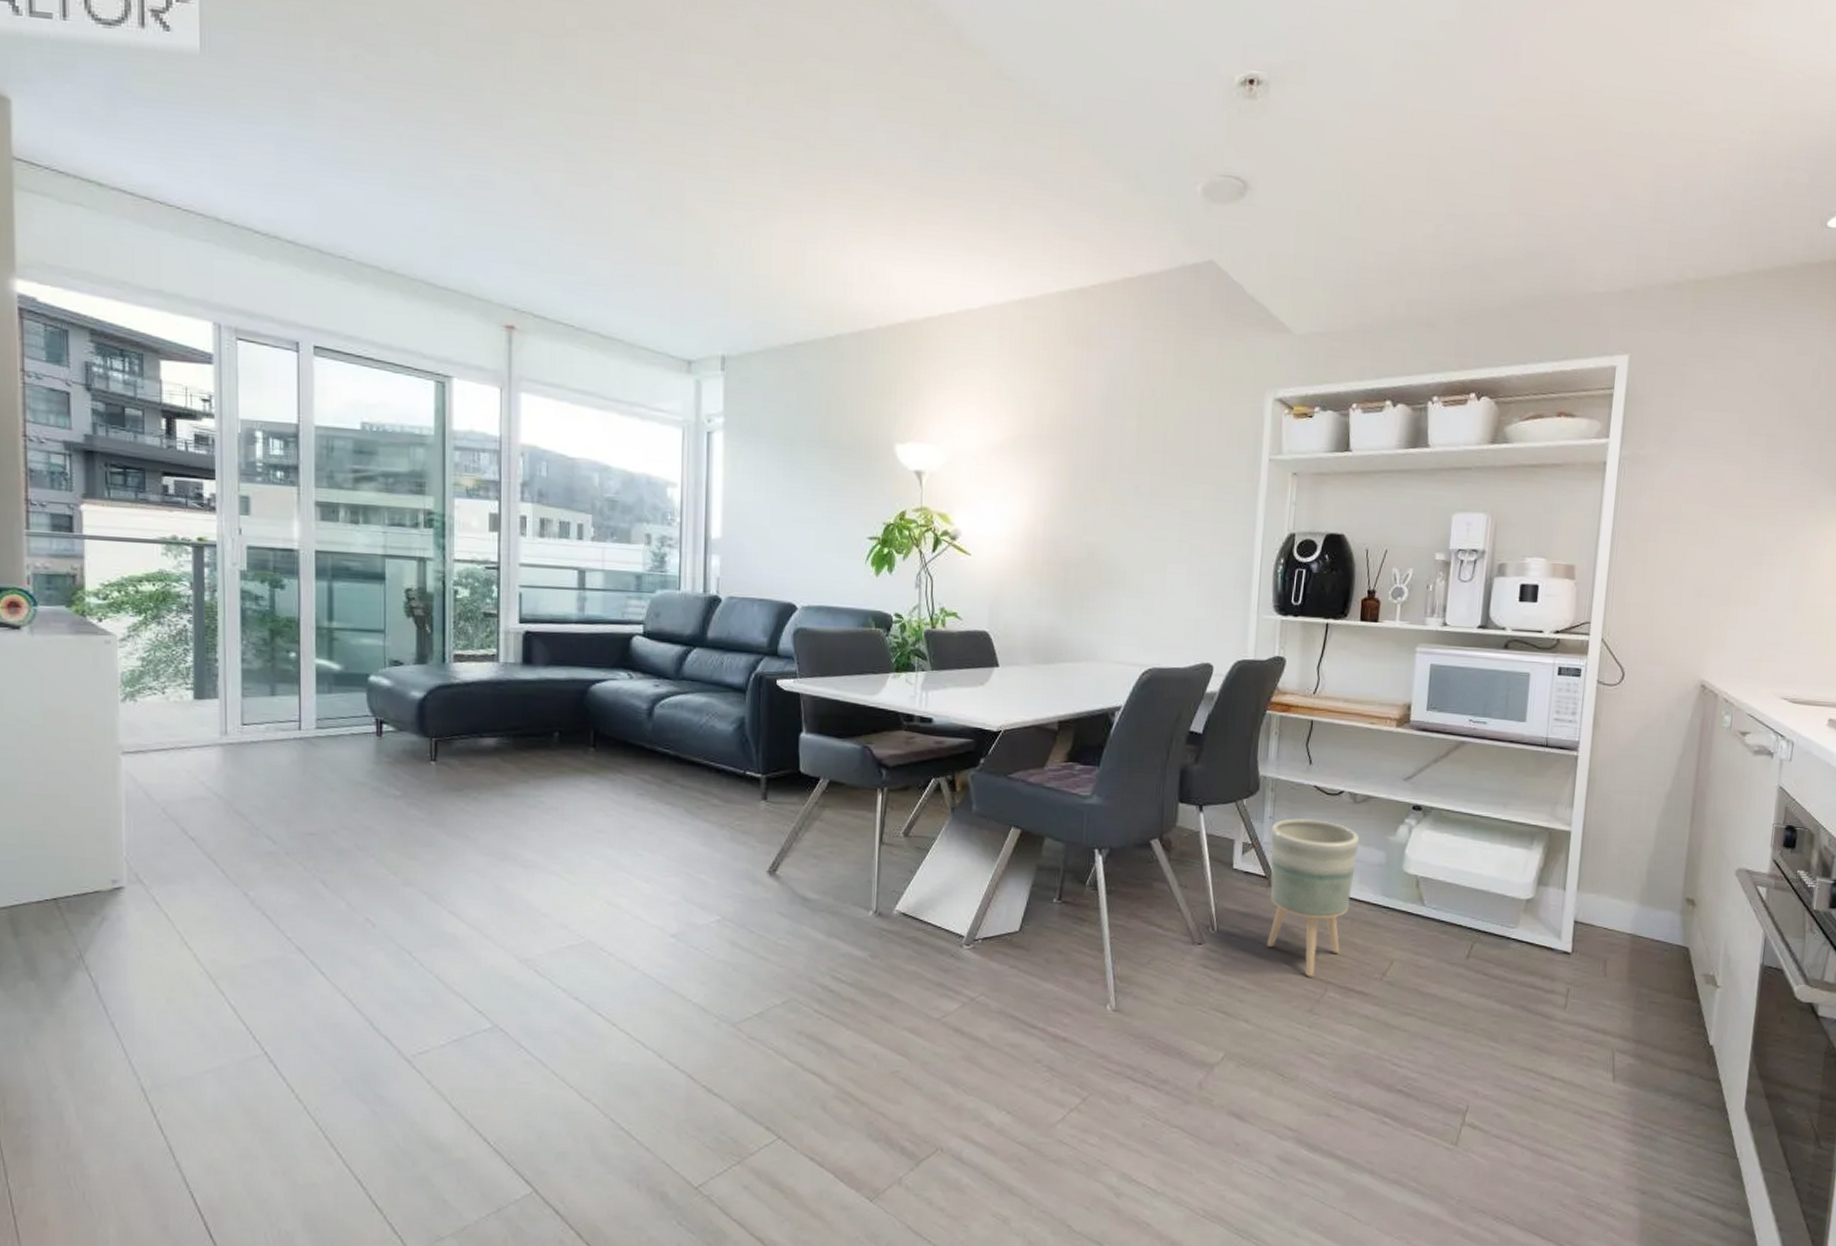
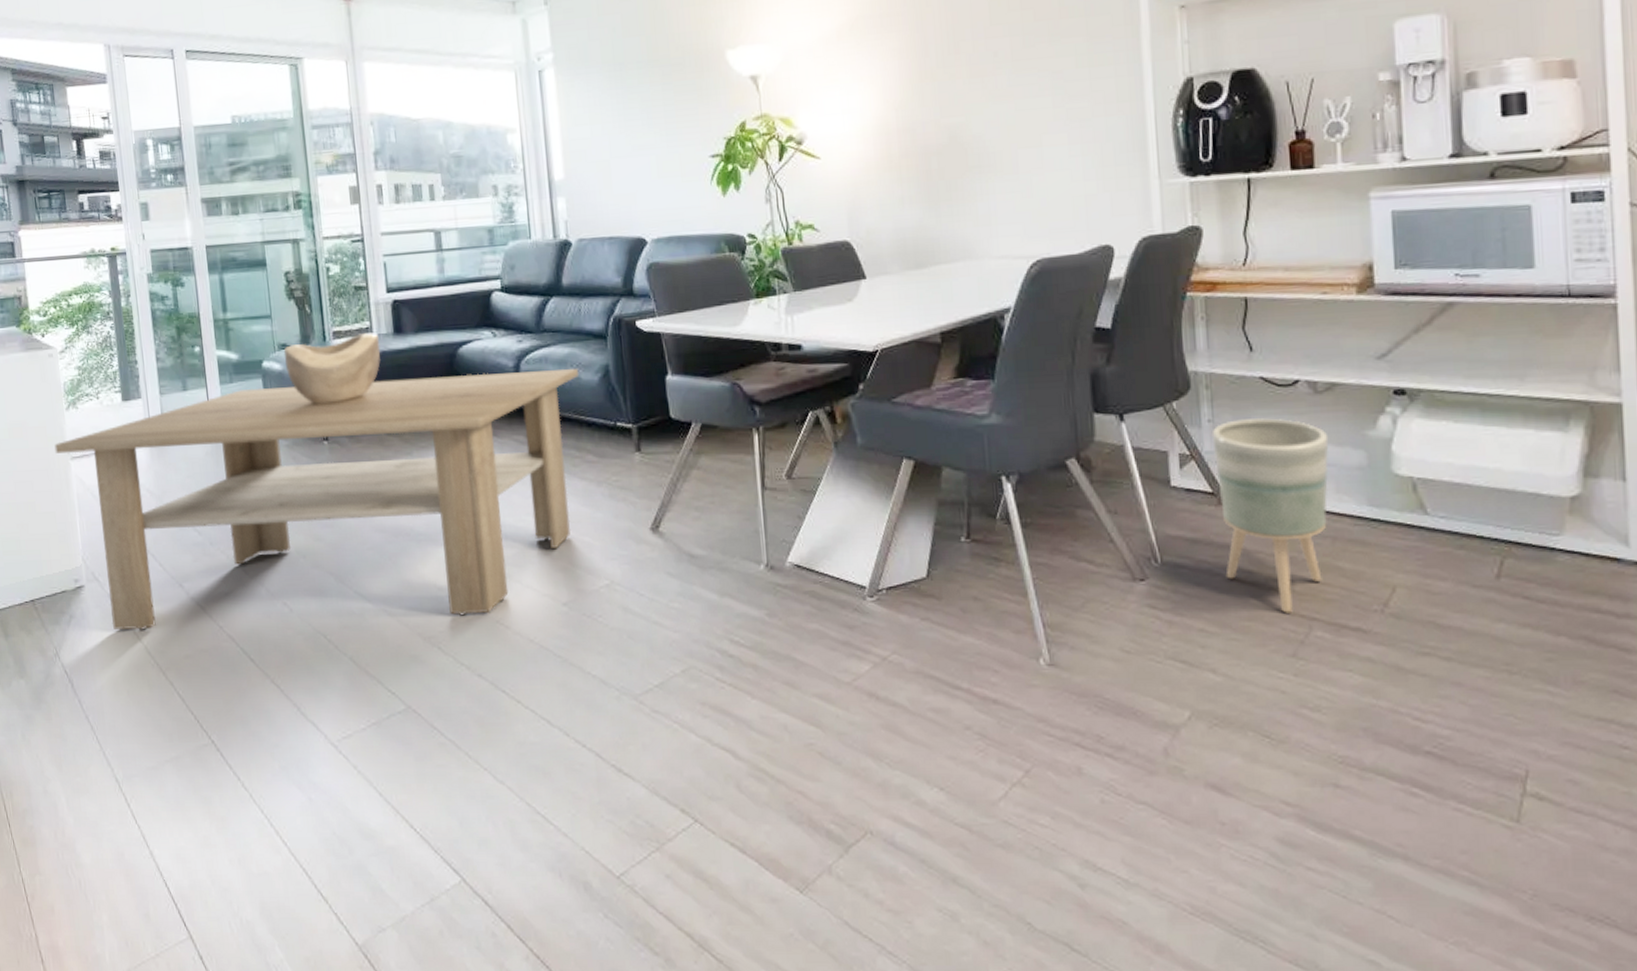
coffee table: none [102,701,713,941] -> present [54,369,578,630]
decorative bowl: none [395,659,506,726] -> present [283,333,381,405]

